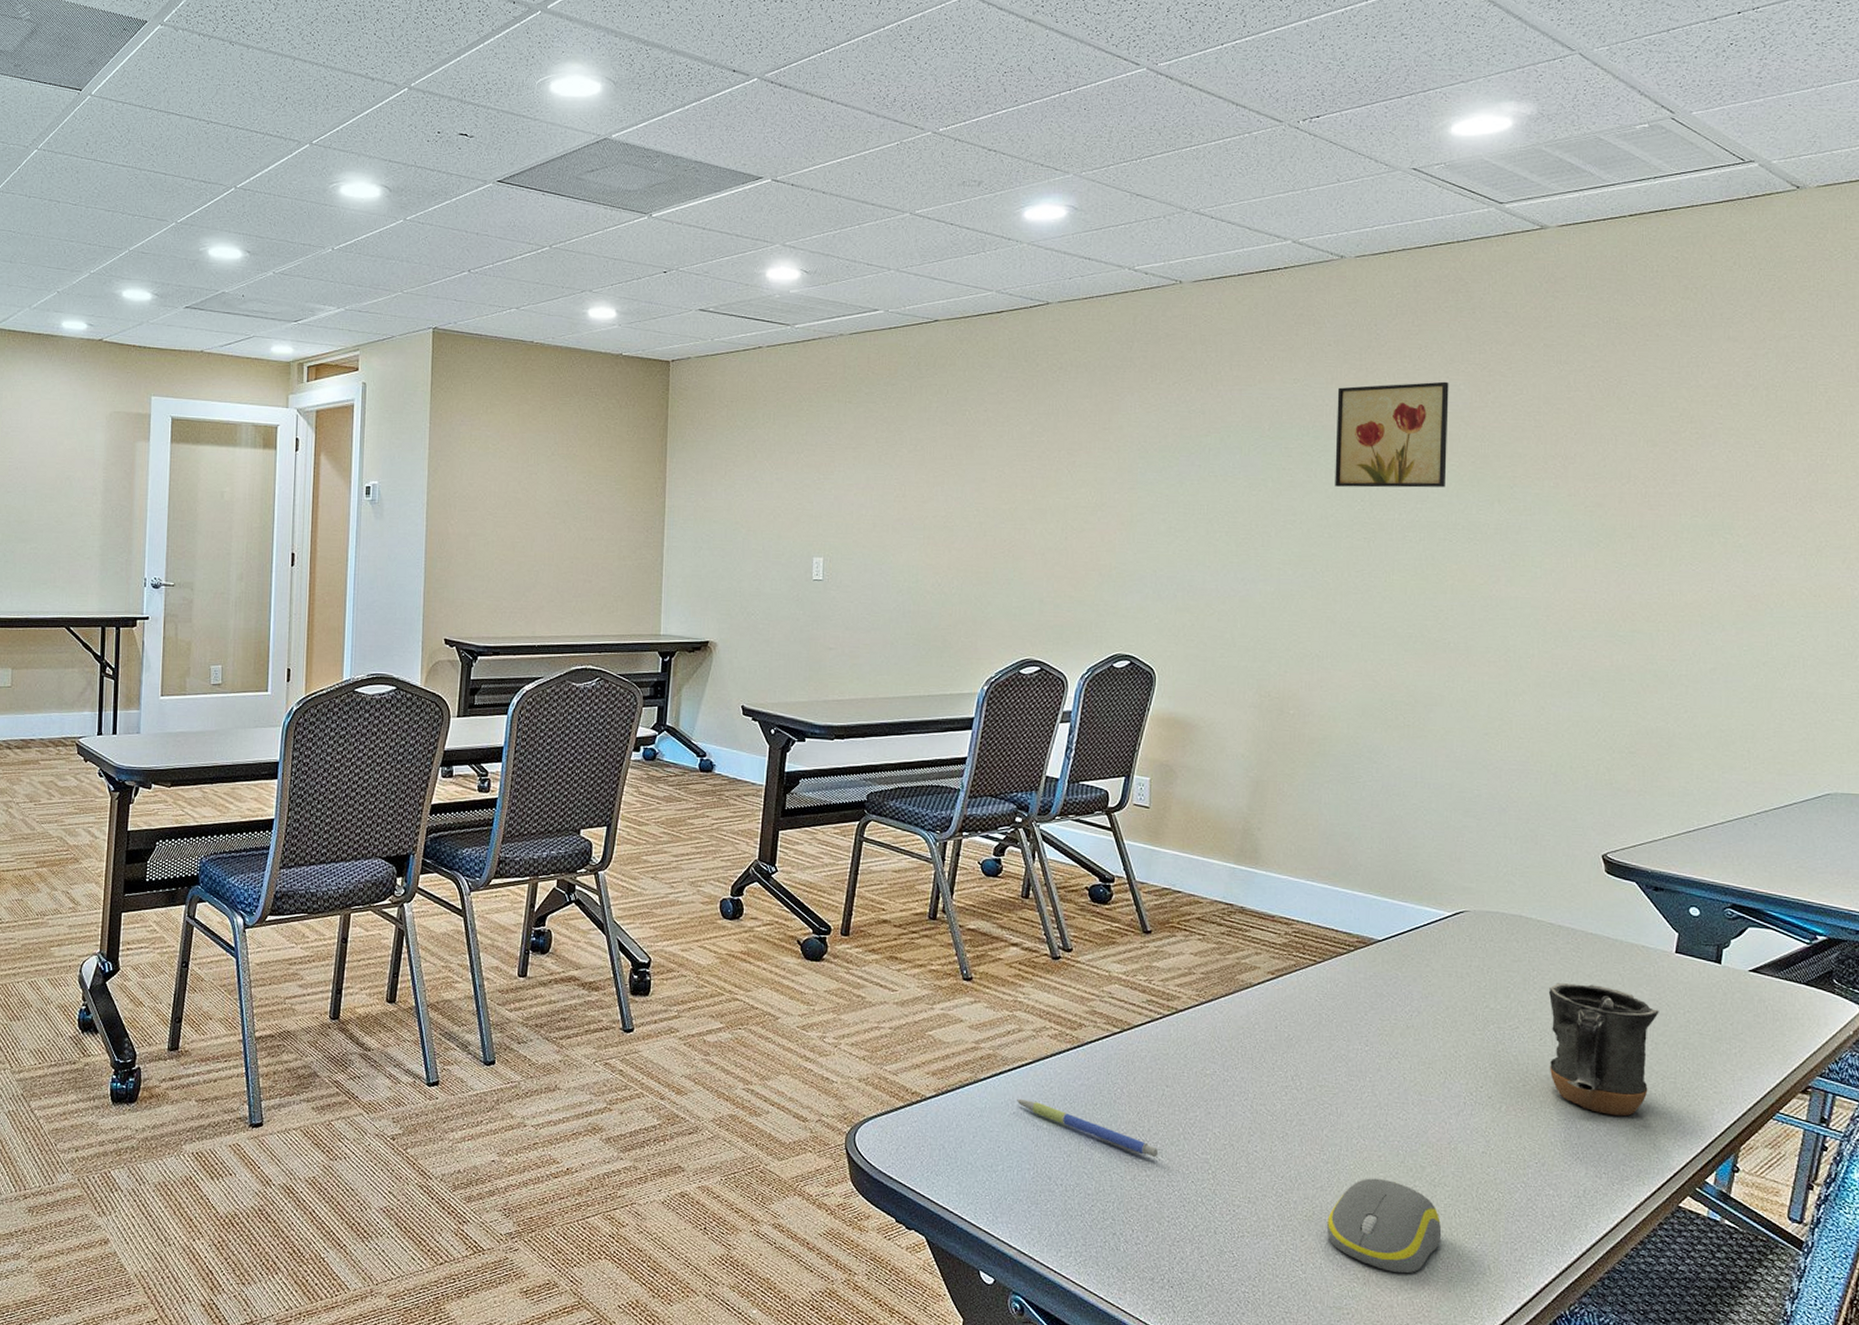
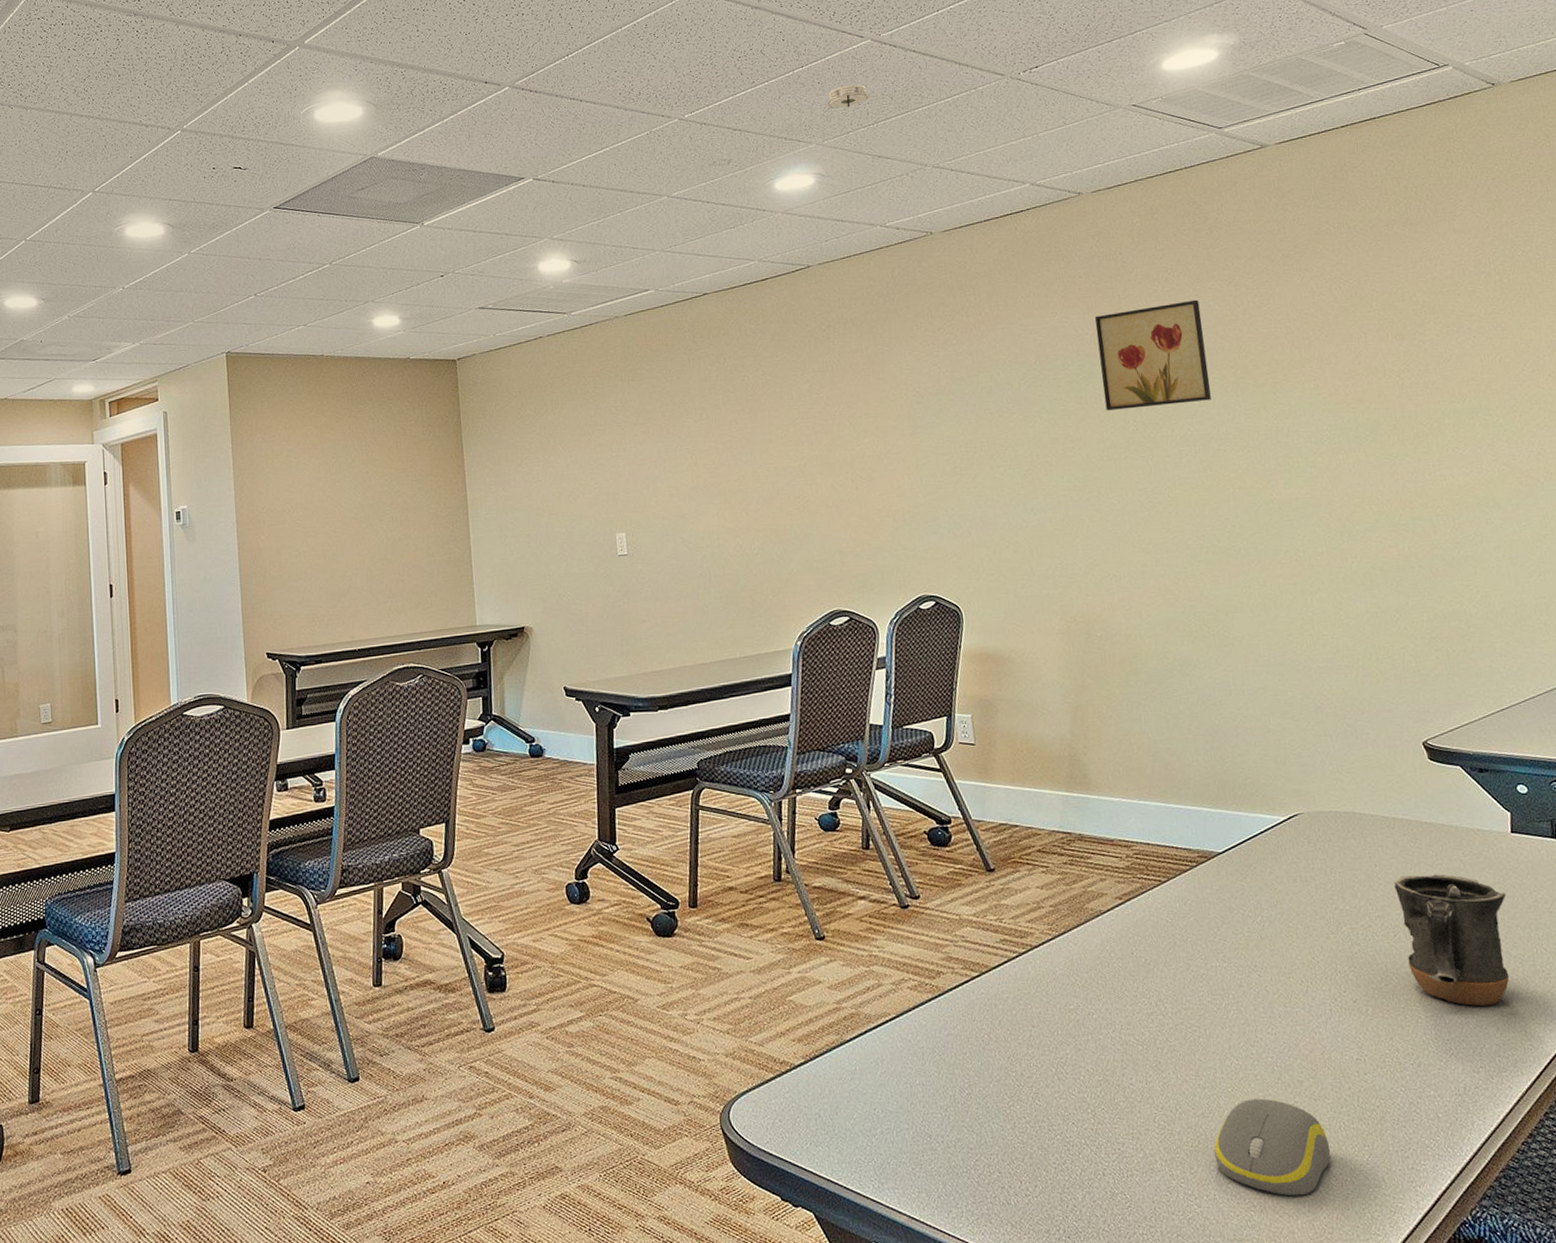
pen: present [1016,1098,1158,1158] -> none [885,1056,1034,1103]
smoke detector: none [1087,115,1138,141] -> present [825,85,871,111]

